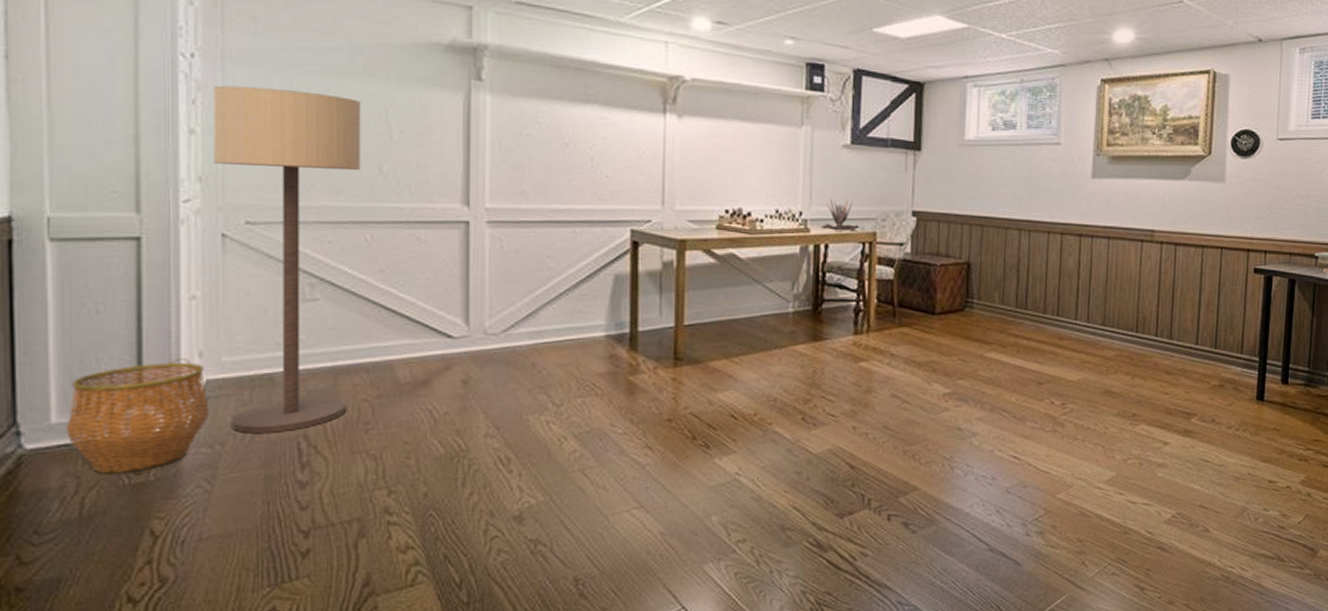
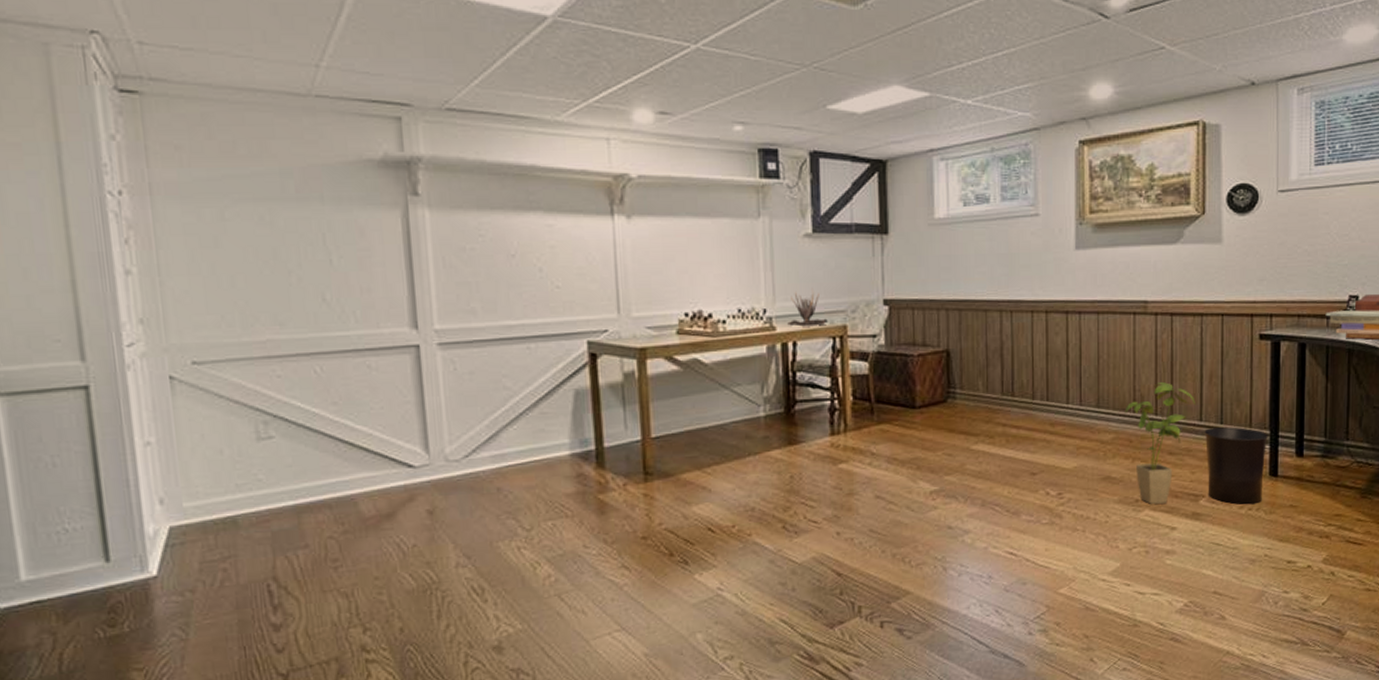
basket: present [66,358,209,475] -> none [36,506,177,630]
floor lamp: present [214,85,361,435] -> none [145,220,313,580]
house plant: none [1128,305,1193,420] -> present [1125,381,1195,505]
waste bin: none [1199,352,1257,426] -> present [1204,427,1268,505]

